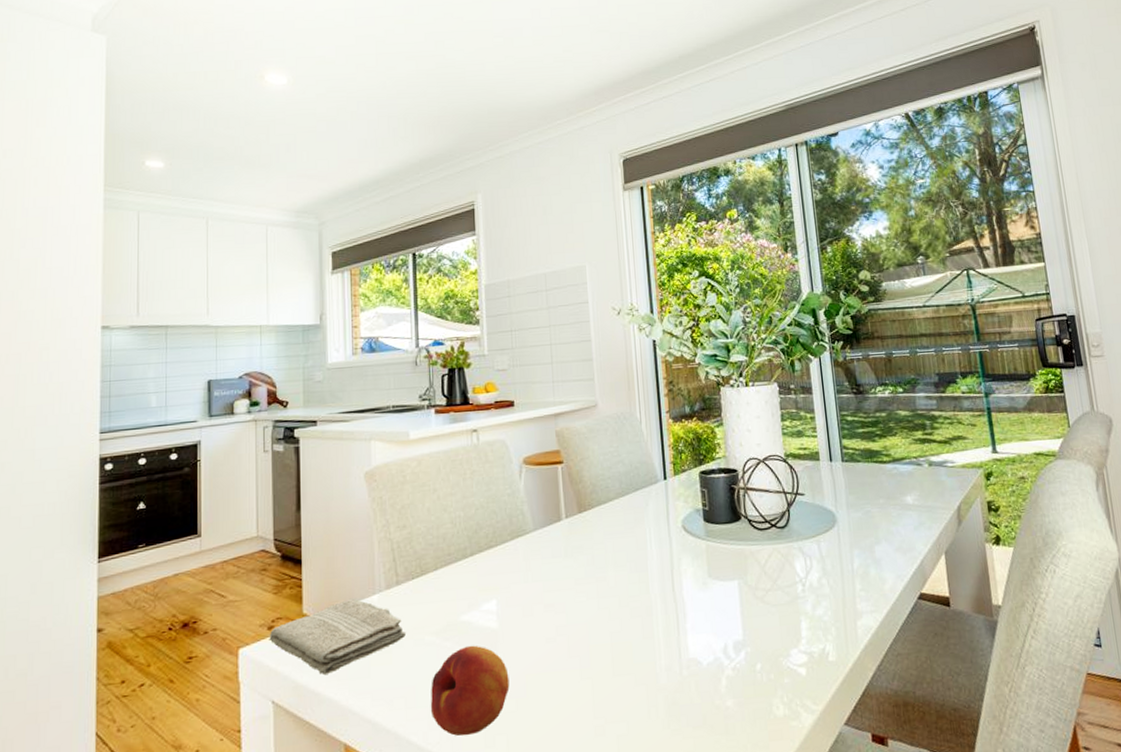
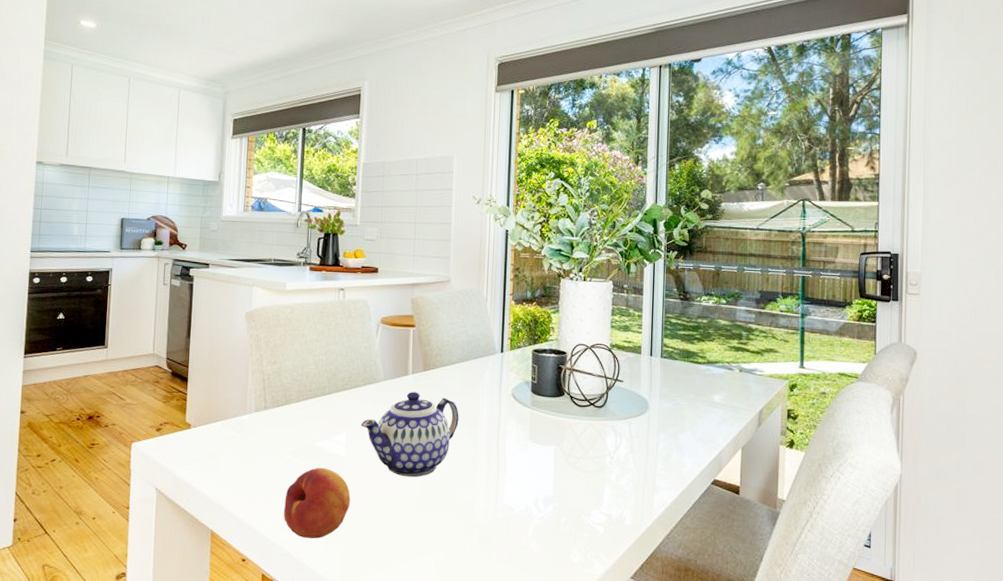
washcloth: present [269,598,406,675] -> none [157,415,268,473]
teapot: none [513,539,626,643] -> present [361,391,459,478]

